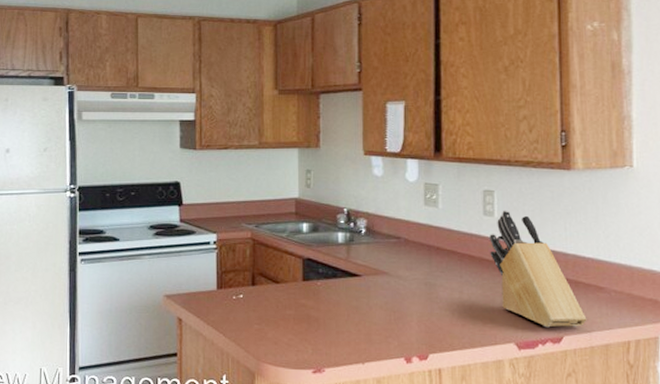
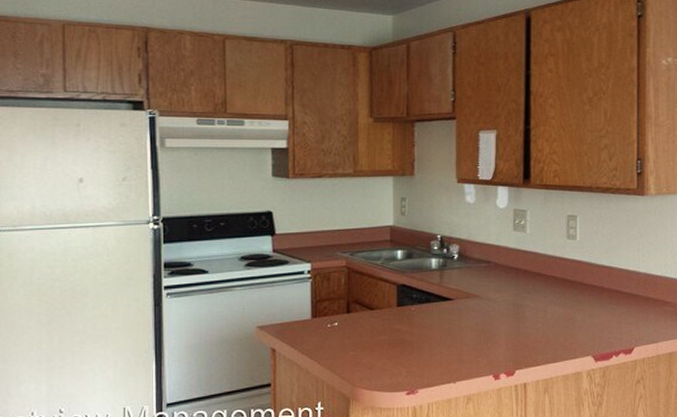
knife block: present [490,210,587,328] -> none [572,233,655,340]

